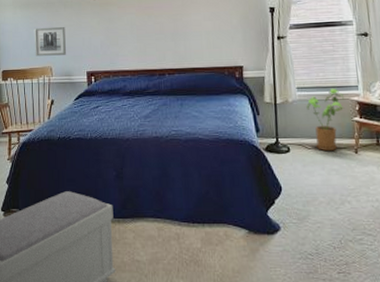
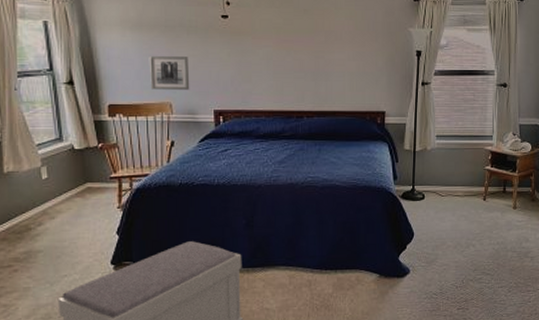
house plant: present [306,88,345,151] -> none [444,137,480,198]

